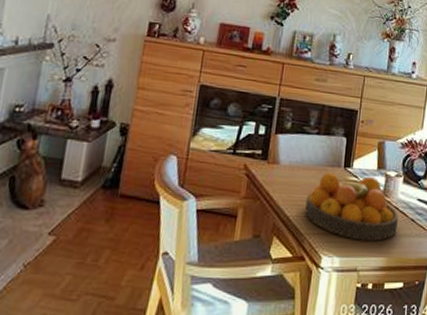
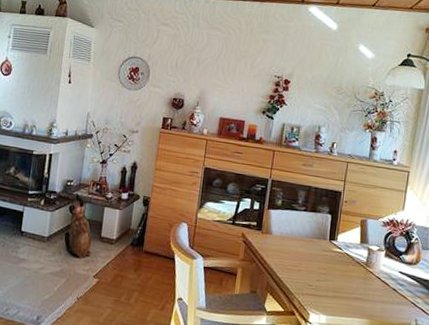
fruit bowl: present [305,172,399,241] -> none [294,243,381,305]

